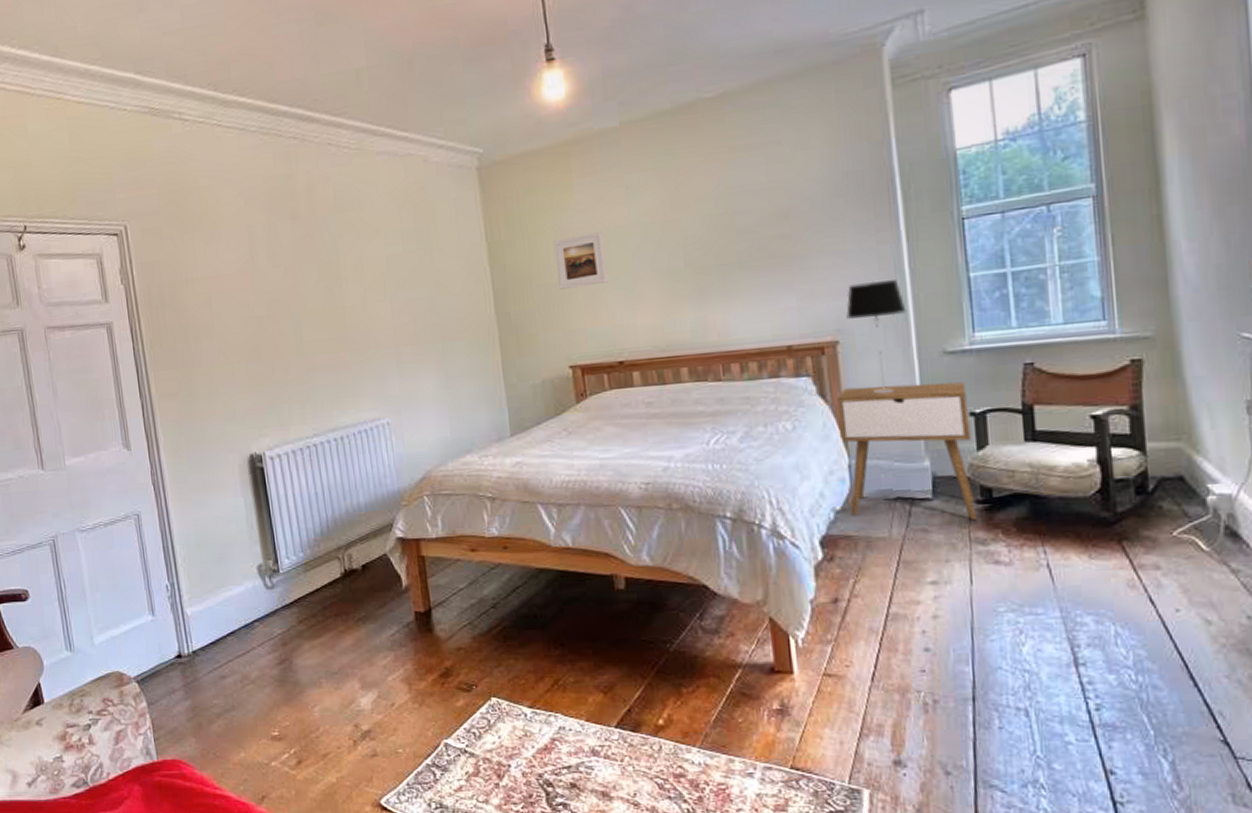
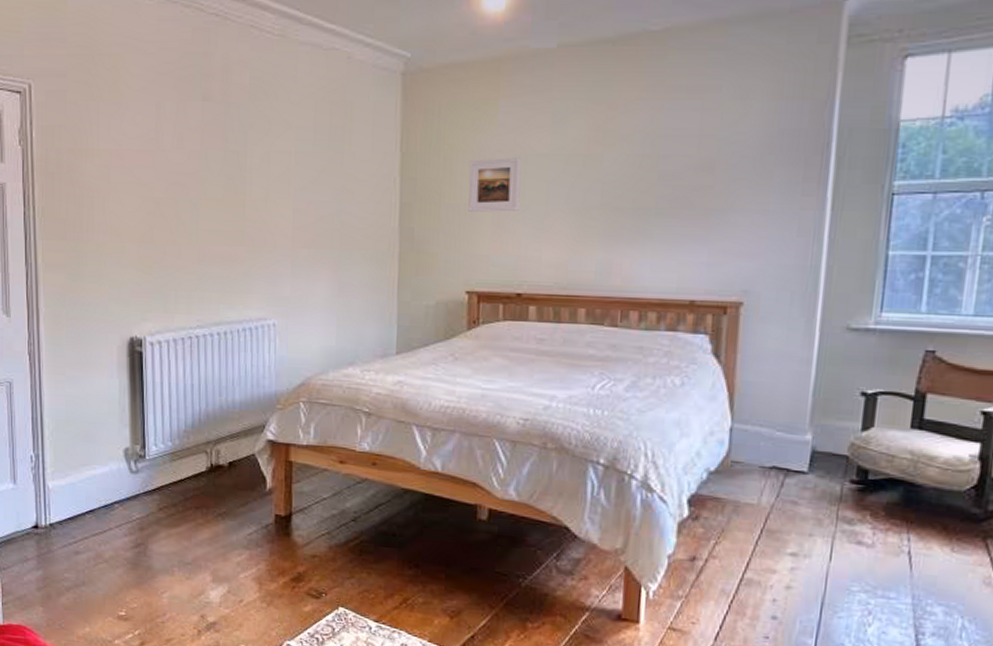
nightstand: present [836,382,977,521] -> none [724,351,863,500]
table lamp: present [846,280,907,394] -> none [755,246,818,362]

